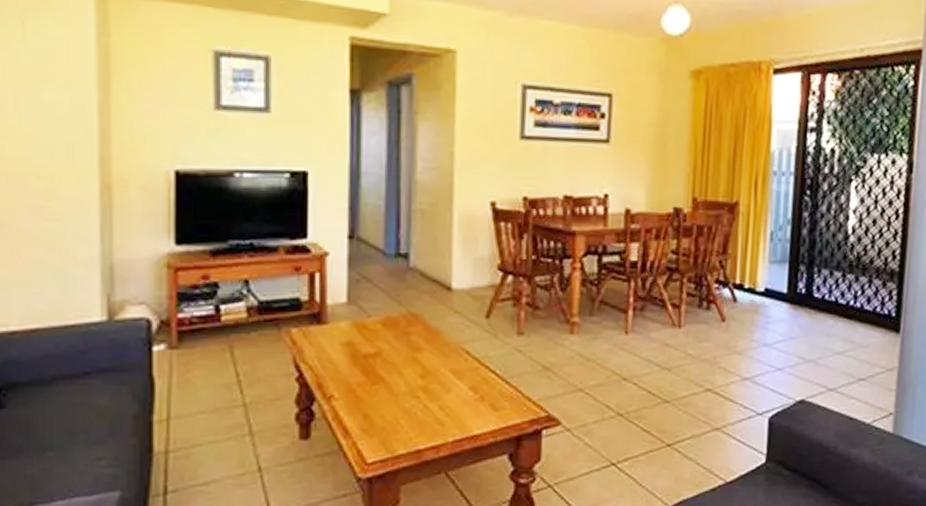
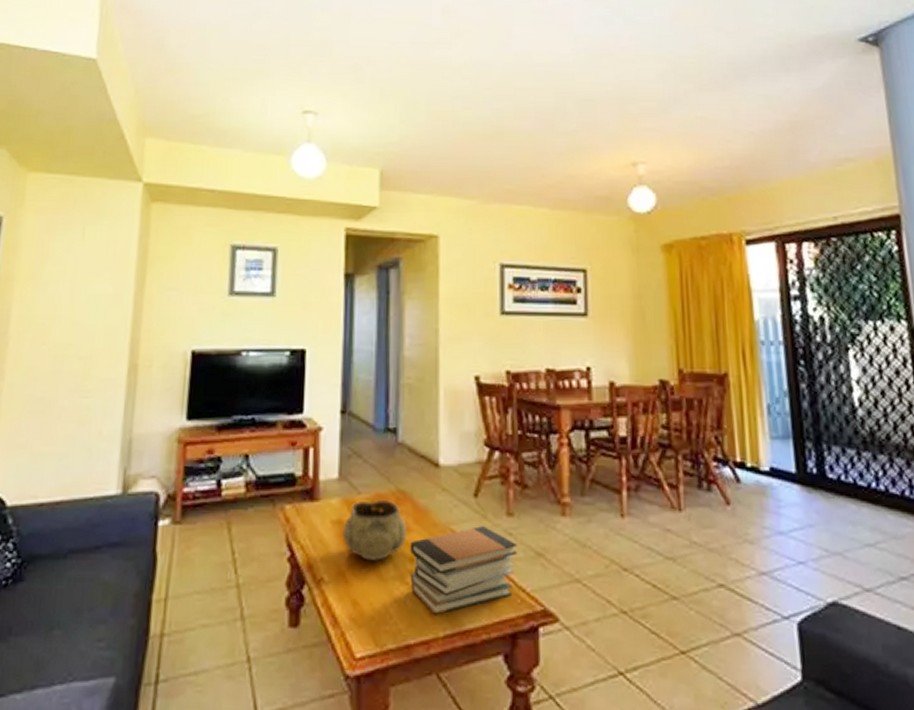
decorative bowl: none [352,323,419,378] -> present [342,500,408,561]
book stack: none [421,345,525,423] -> present [410,526,517,614]

